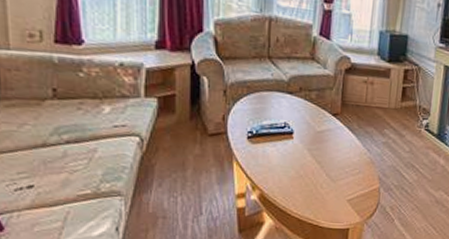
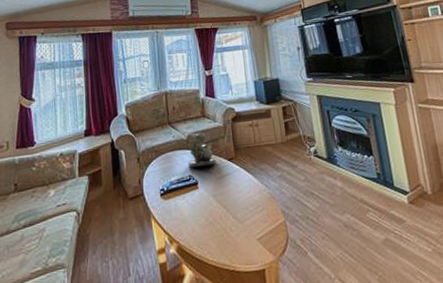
succulent plant: none [285,76,319,117] -> present [187,131,216,168]

